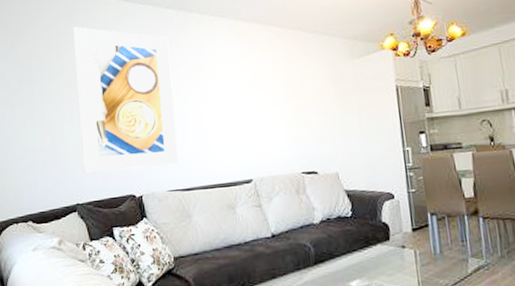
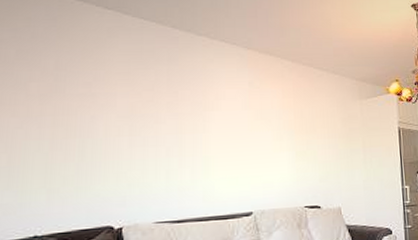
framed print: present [73,26,178,174] -> none [47,33,171,200]

